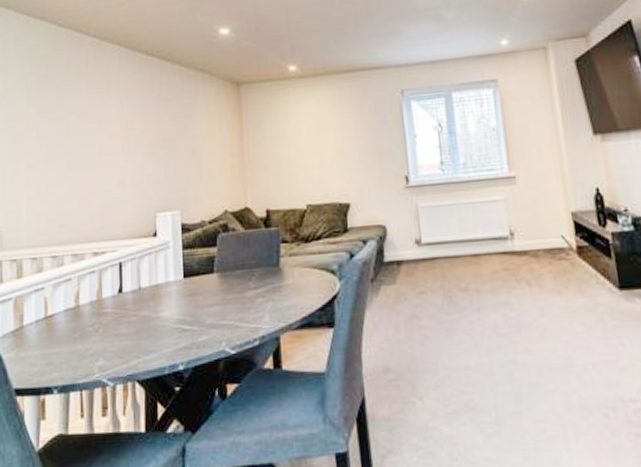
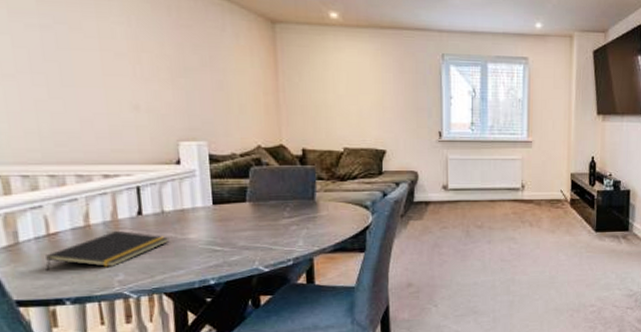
notepad: none [41,310,144,357] -> present [45,230,170,272]

